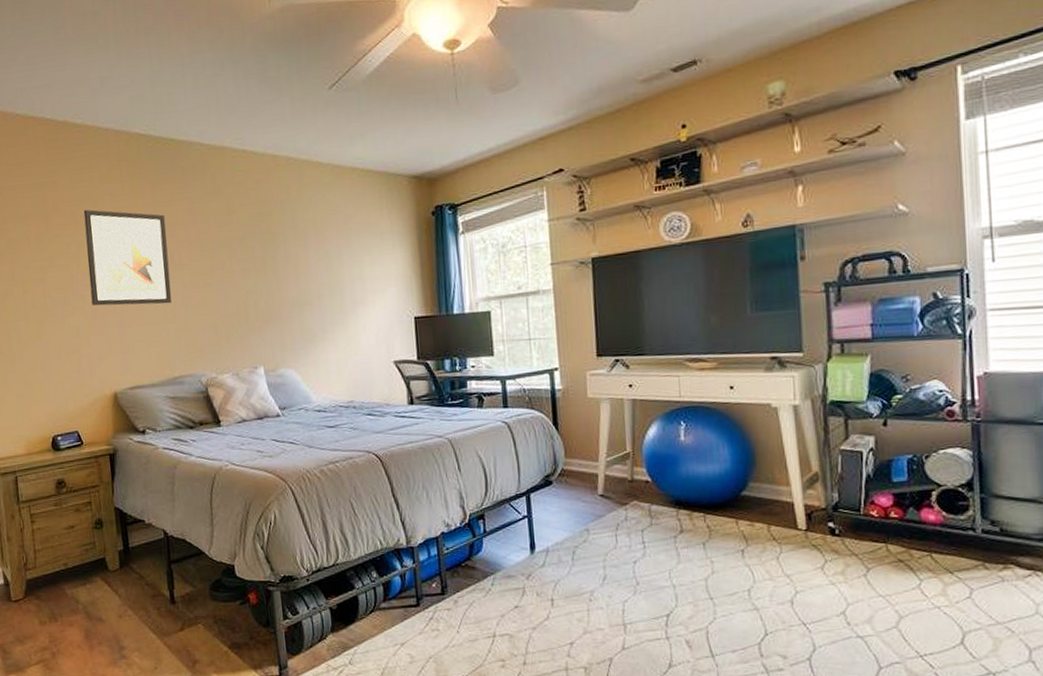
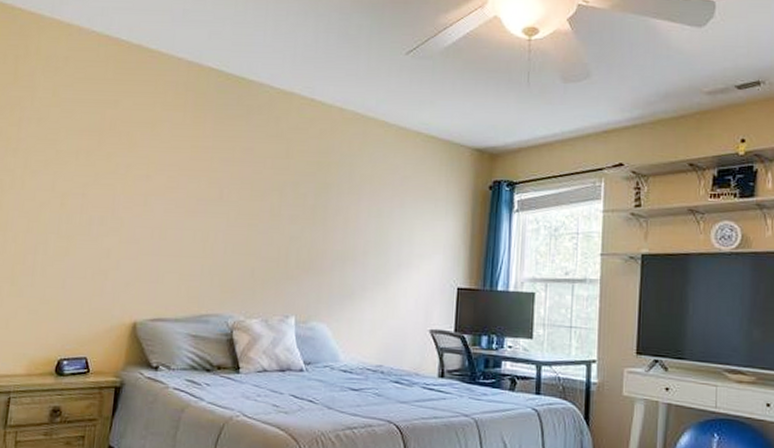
wall art: present [83,209,172,306] -> none [129,133,222,239]

